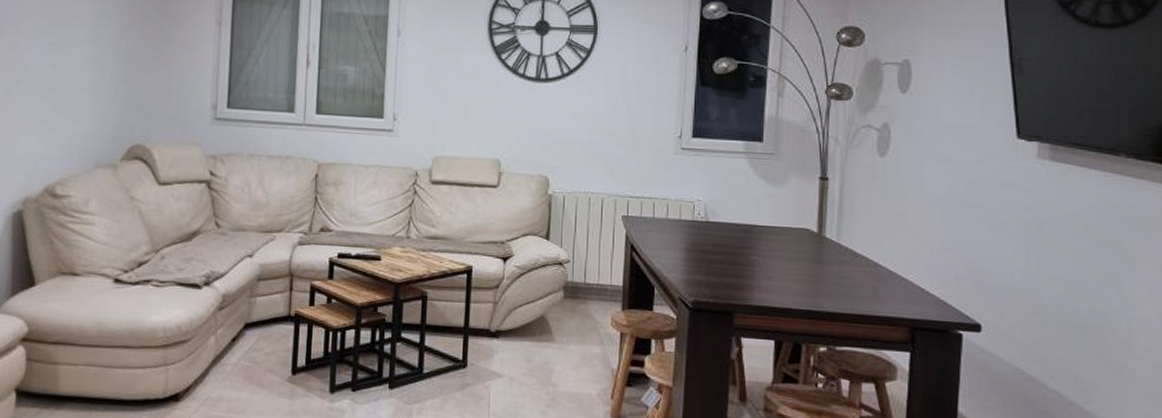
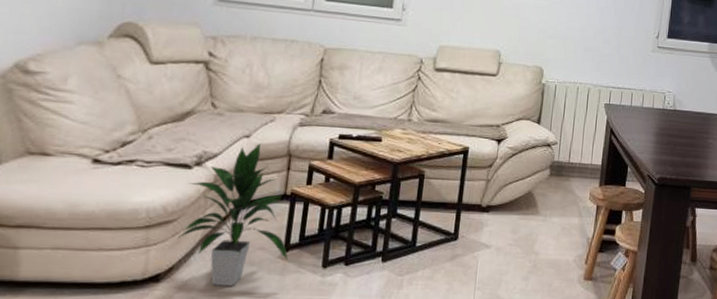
indoor plant: none [192,263,296,408] -> present [177,143,288,286]

